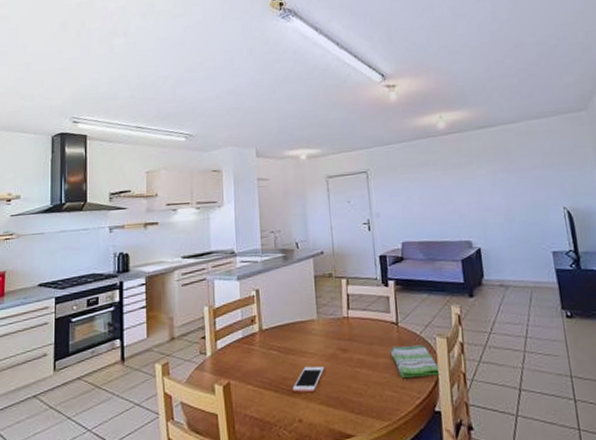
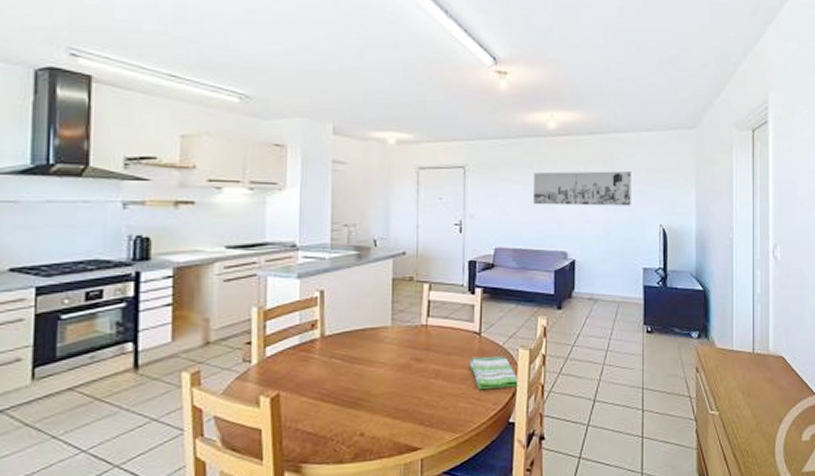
cell phone: present [292,366,325,393] -> none [356,376,395,405]
wall art: none [430,159,530,200] -> present [534,171,631,206]

